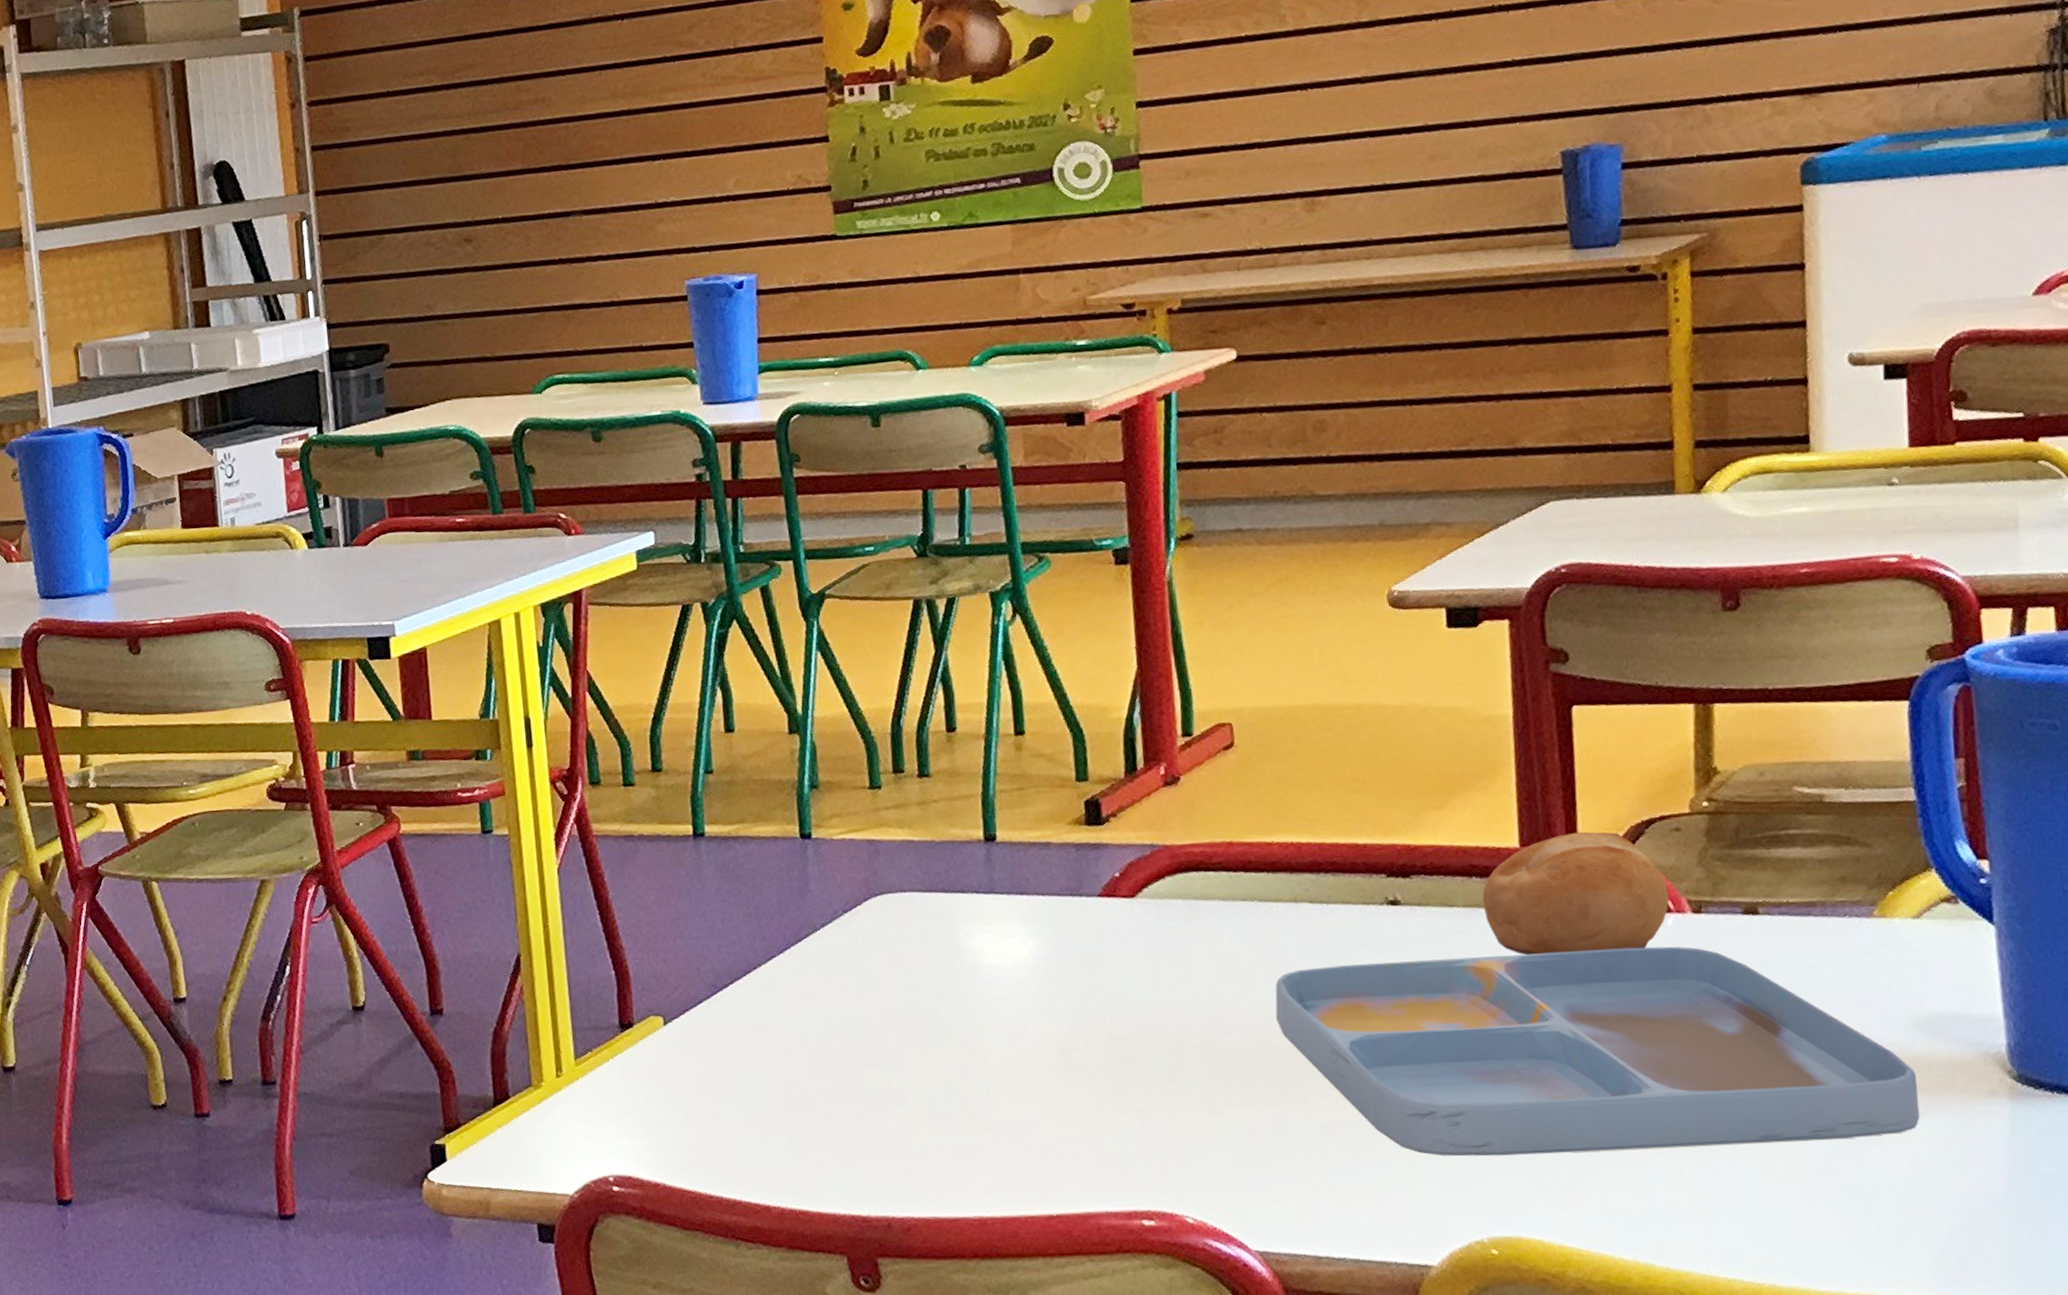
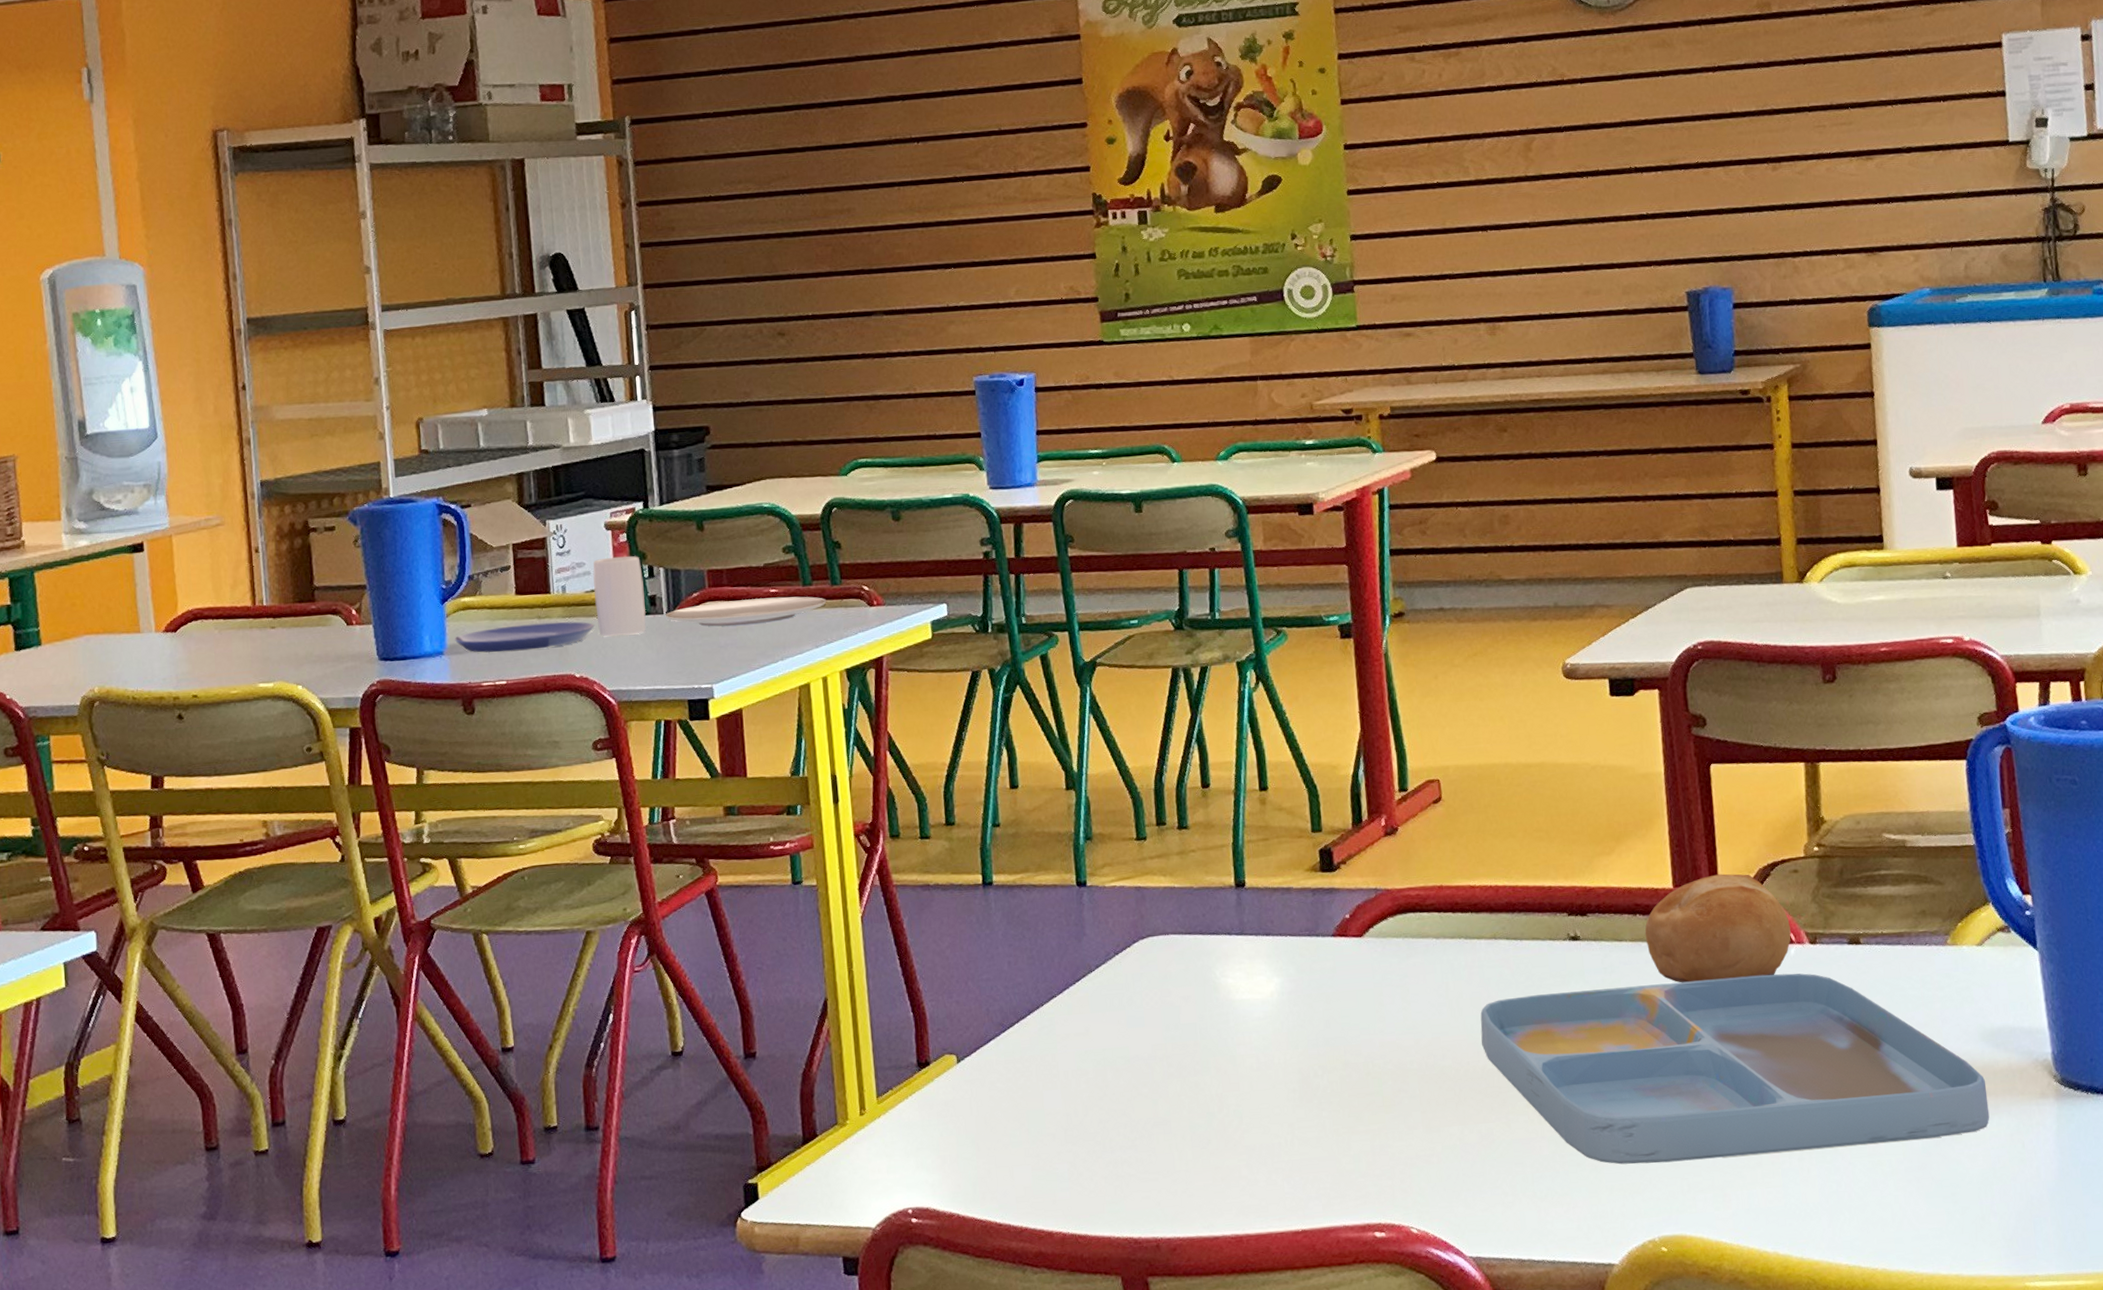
plate: none [118,555,266,590] -> present [455,621,595,653]
cup: none [263,485,322,572] -> present [593,556,646,637]
plate: none [341,525,519,560] -> present [665,596,827,627]

